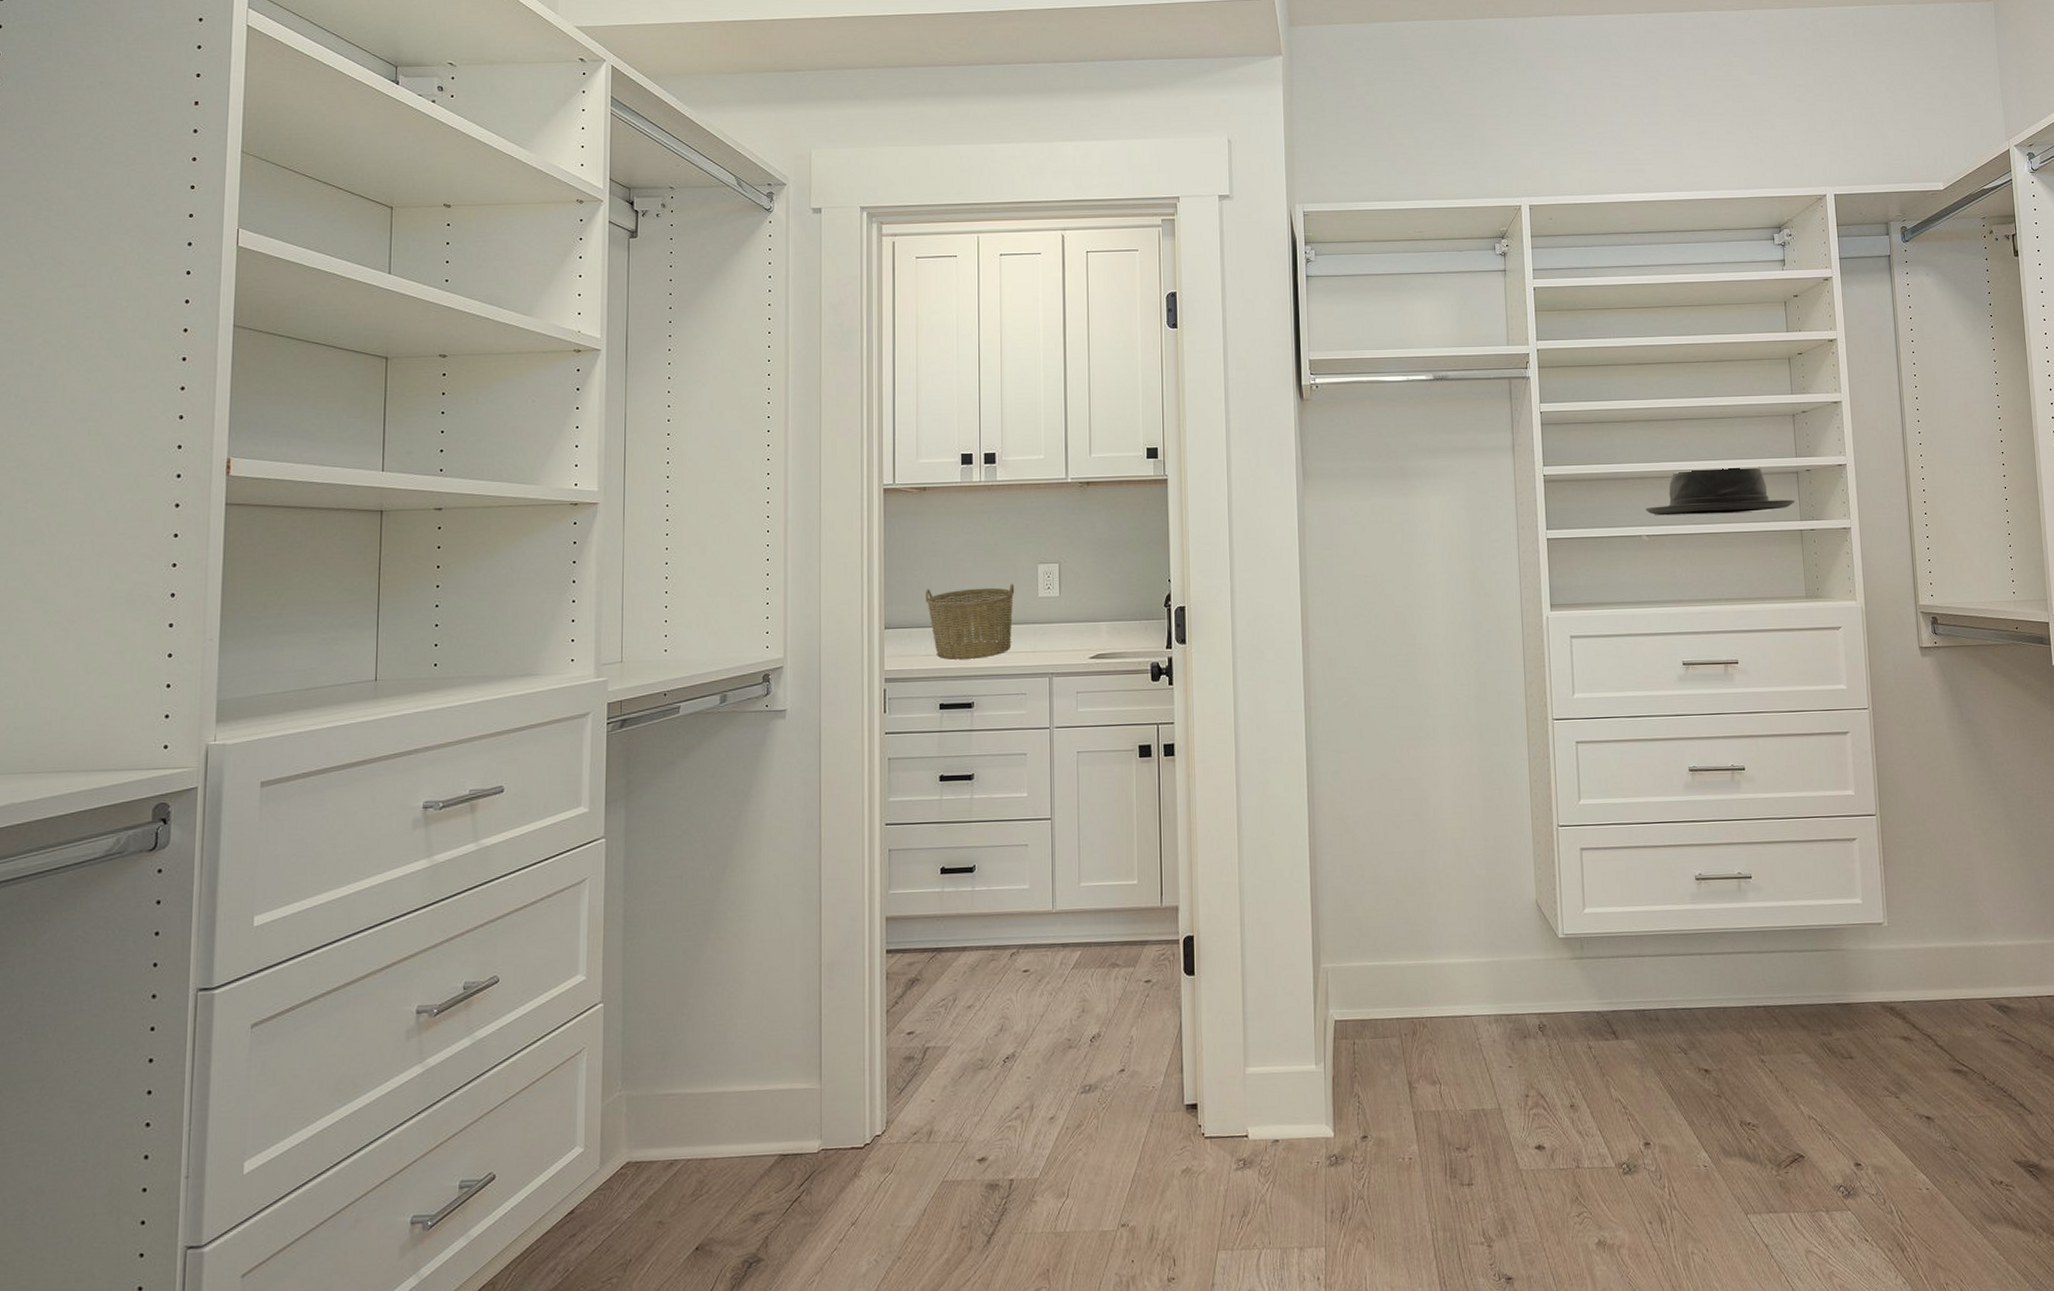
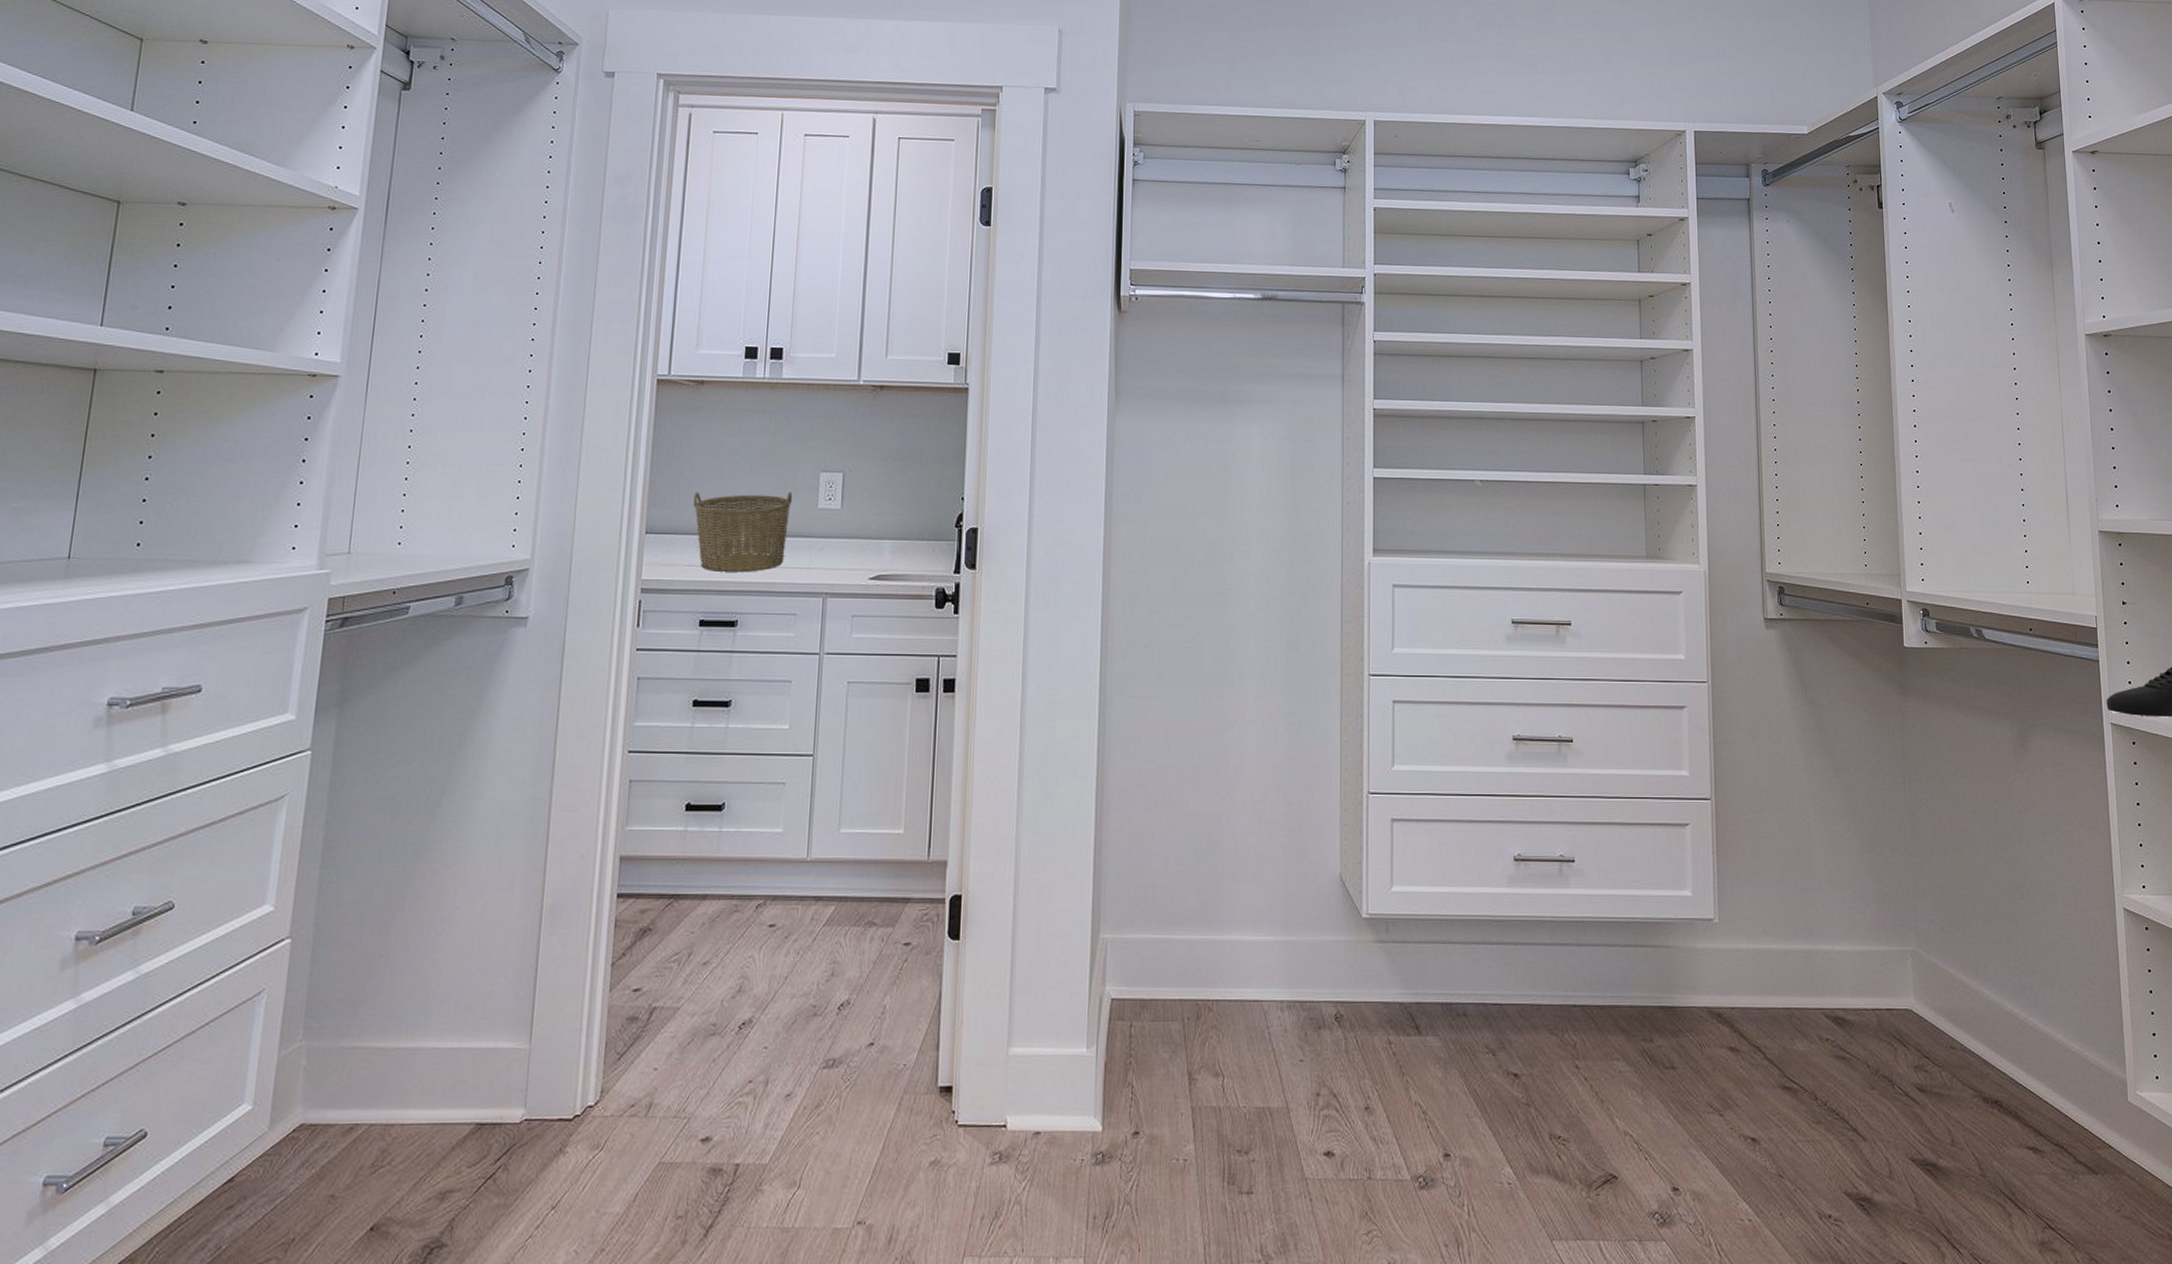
hat: present [1646,466,1795,516] -> none [1481,413,1640,463]

